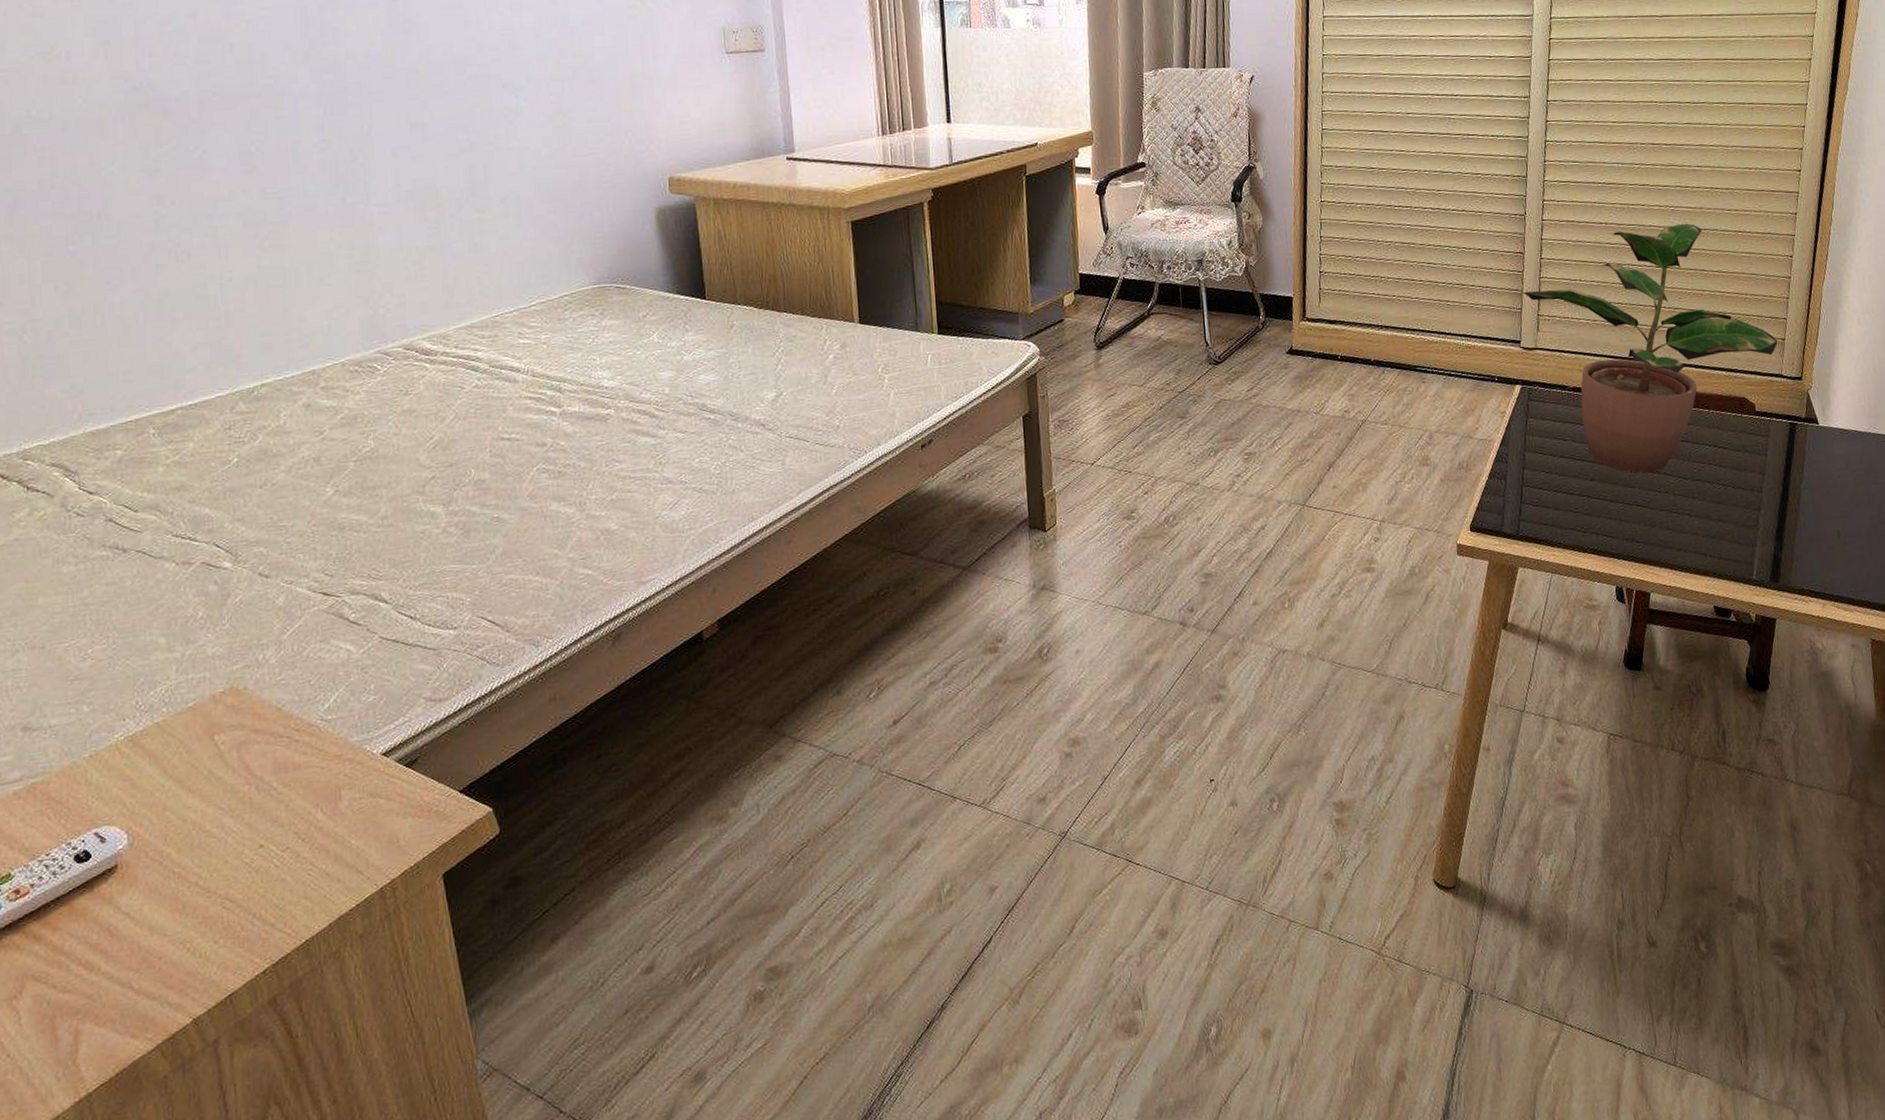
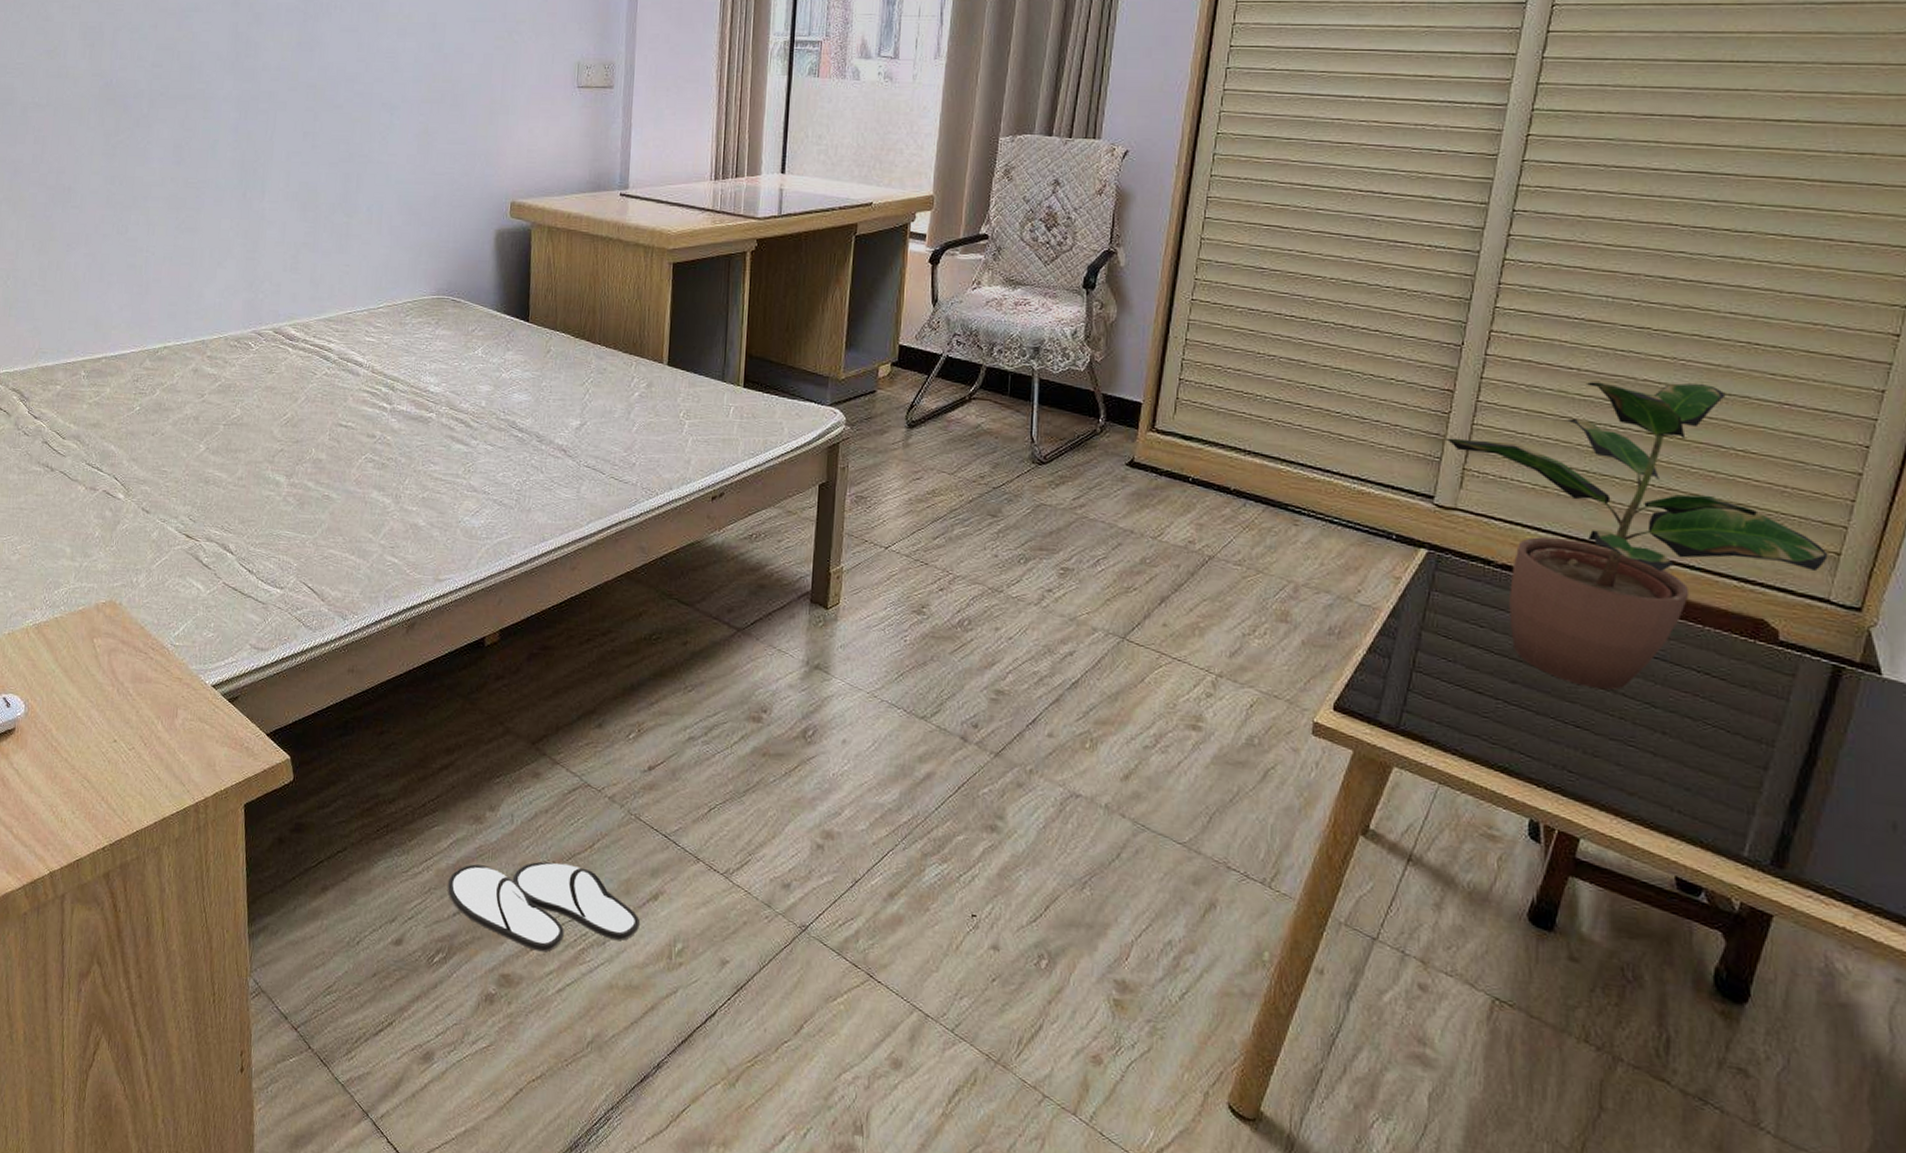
slippers: none [697,837,906,934] -> present [448,861,641,952]

